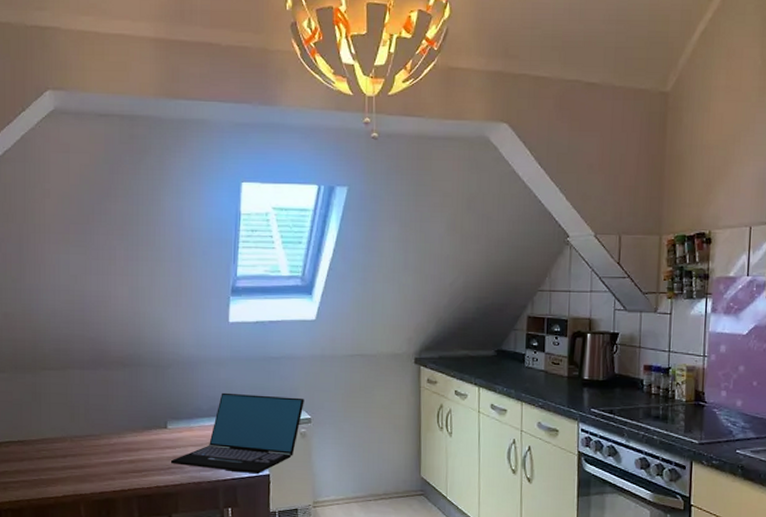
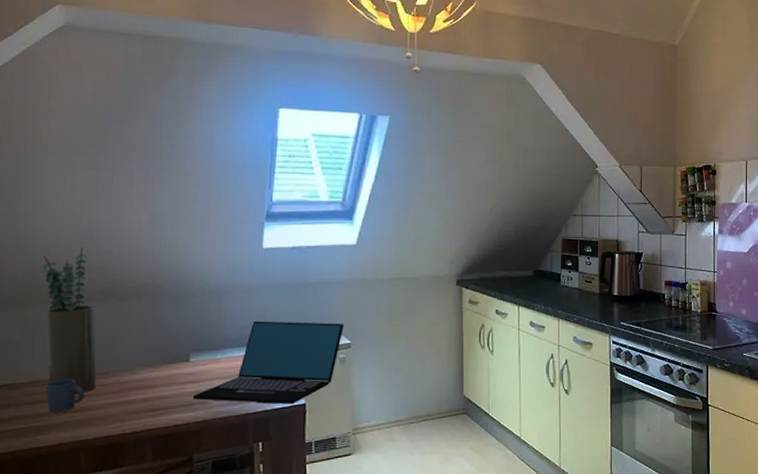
vase: none [46,320,92,454] -> present [43,248,97,396]
mug: none [51,438,82,468] -> present [45,378,85,413]

